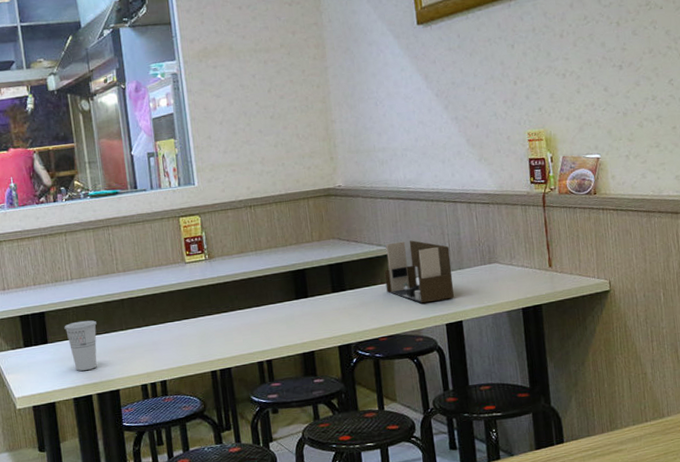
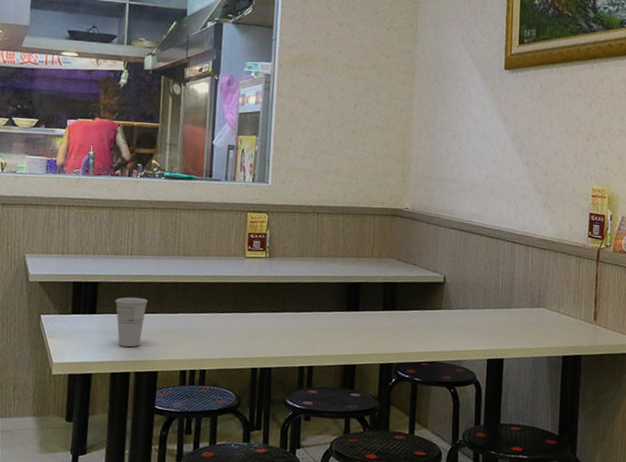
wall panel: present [384,240,454,304] -> none [435,271,502,336]

